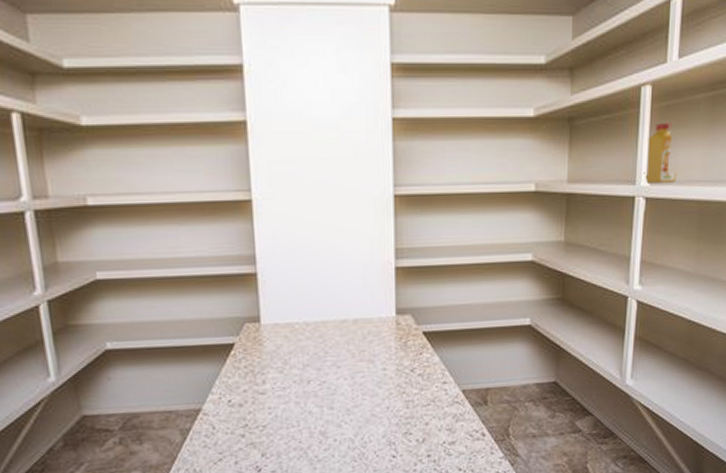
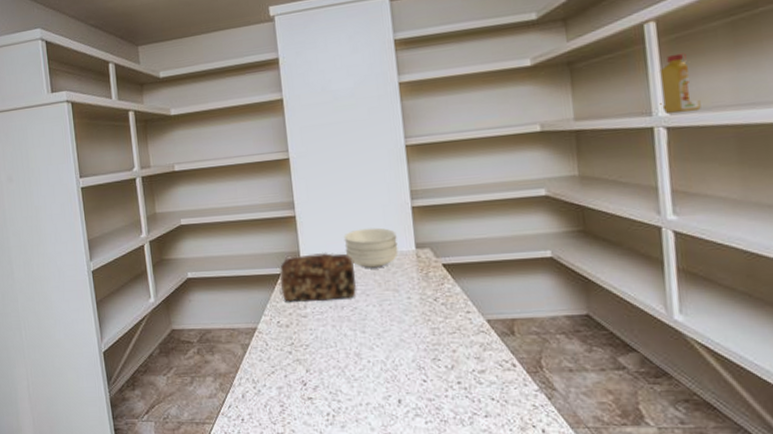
bread loaf: none [233,317,327,377] -> present [279,252,357,302]
bowl: none [315,290,377,337] -> present [343,227,398,268]

